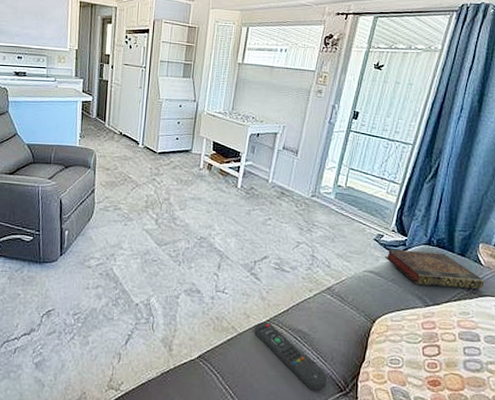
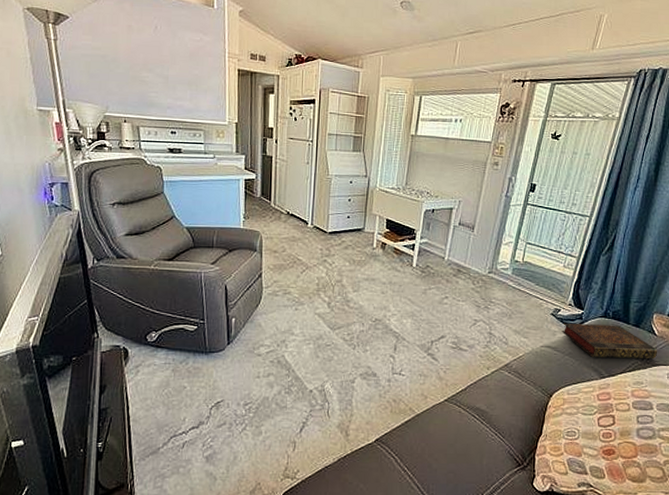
remote control: present [254,321,327,391] -> none [432,401,505,467]

